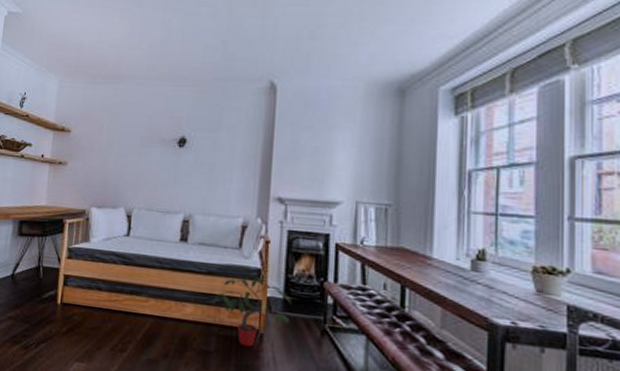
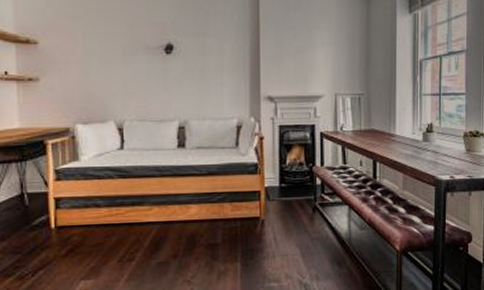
potted plant: present [213,276,292,347] -> none [216,170,287,234]

